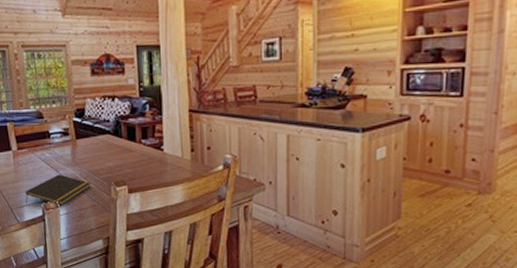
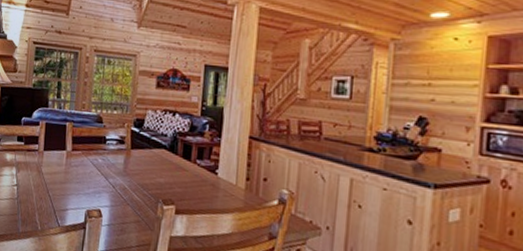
notepad: present [25,174,91,205] -> none [70,182,138,216]

